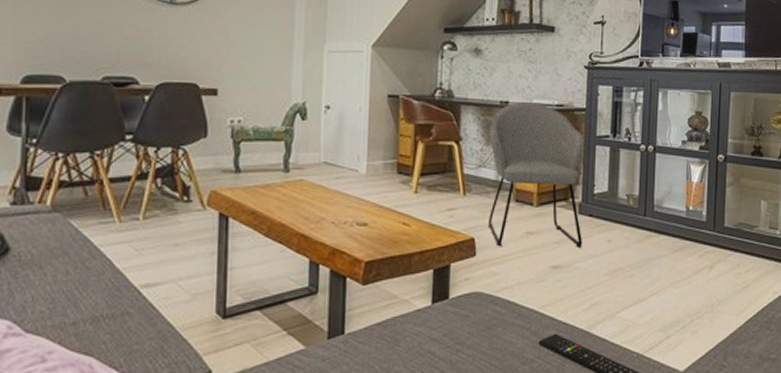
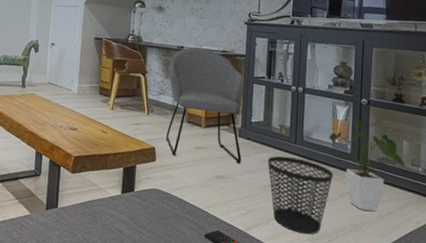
wastebasket: none [613,232,687,324] -> present [268,156,333,235]
house plant: none [682,180,764,286] -> present [329,120,406,211]

